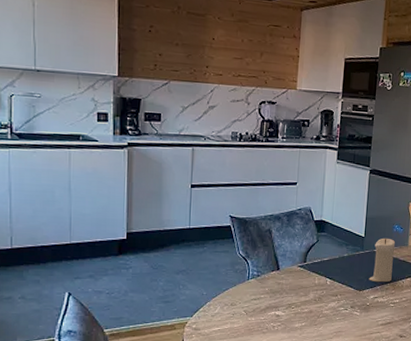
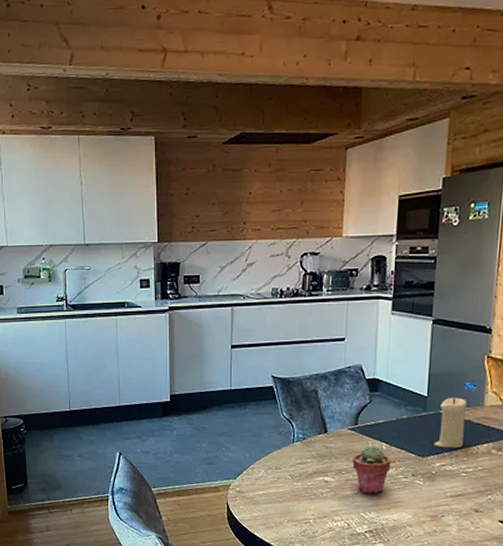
potted succulent: none [301,281,334,326] -> present [352,446,391,494]

